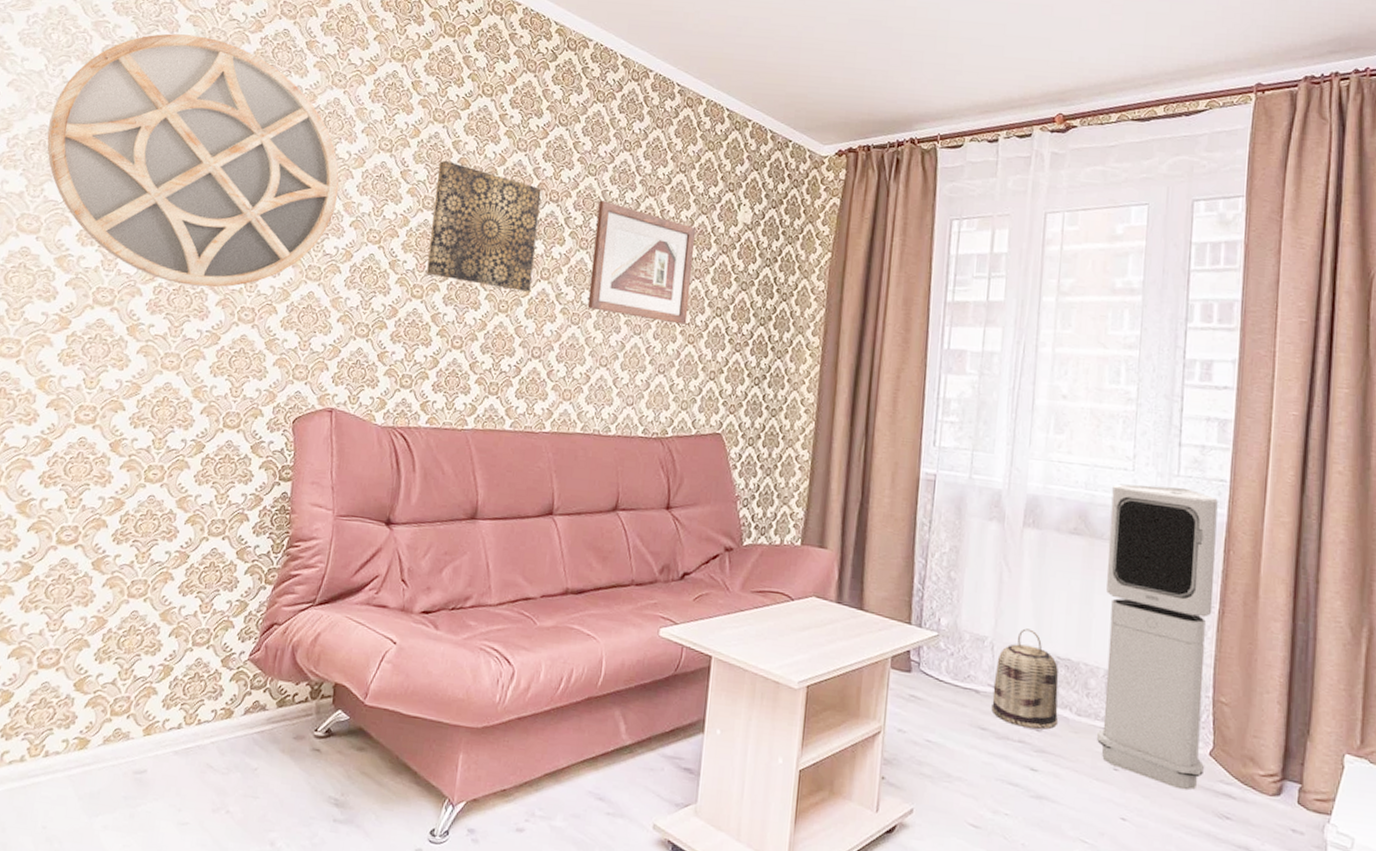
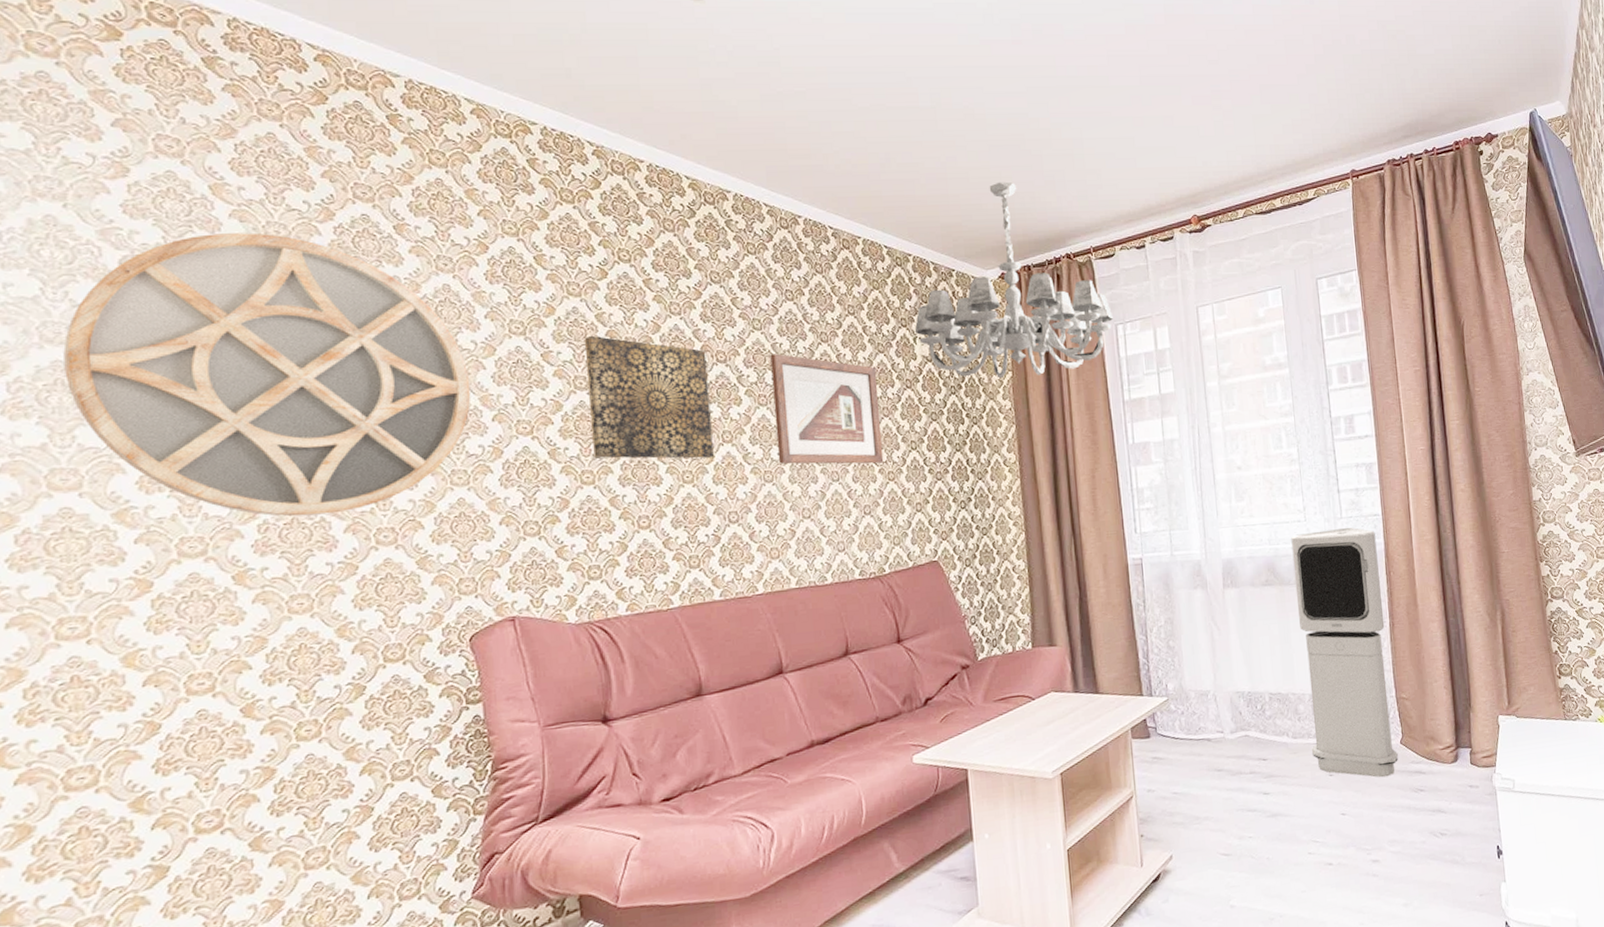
chandelier: none [740,56,950,261] -> present [914,181,1114,379]
basket: present [991,628,1059,730] -> none [1221,675,1280,761]

